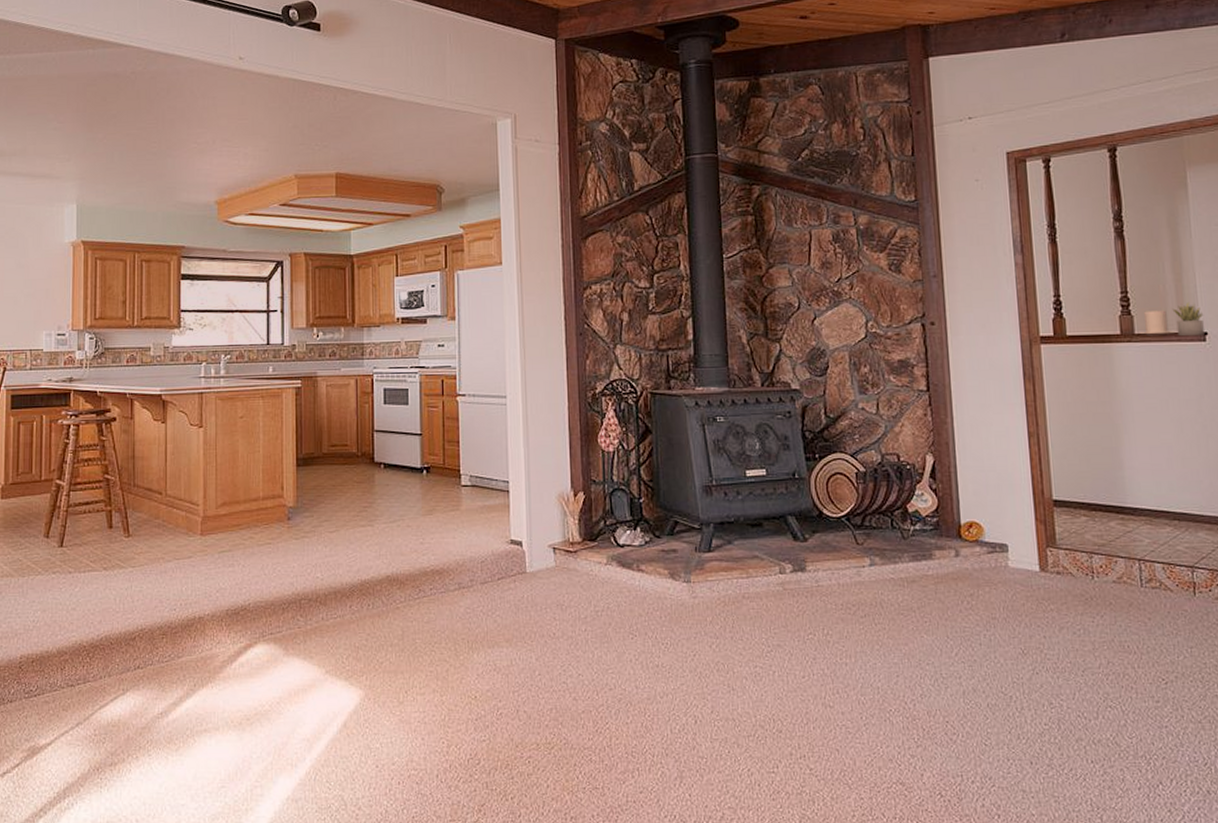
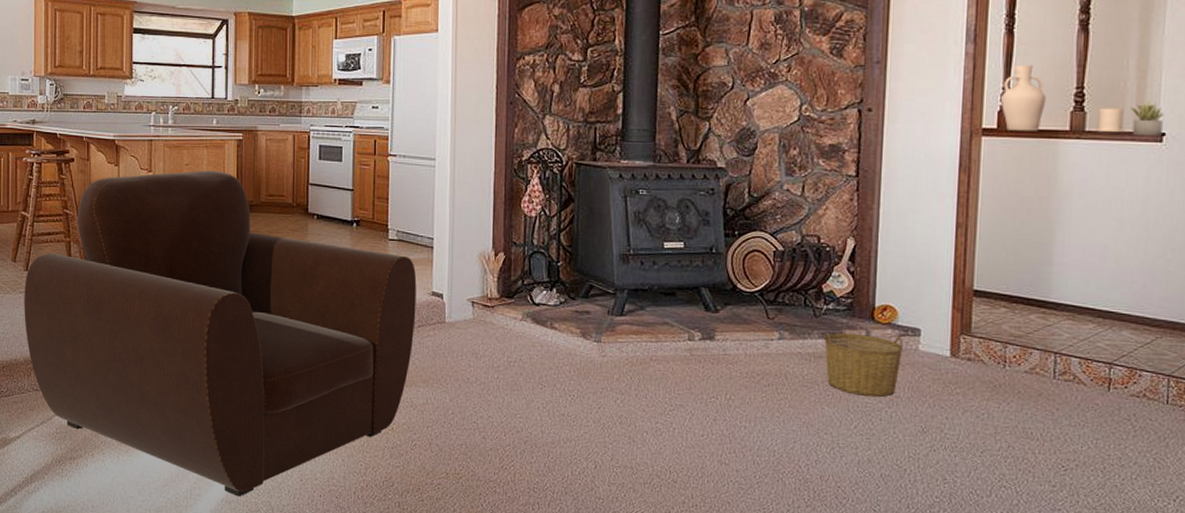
armchair: none [58,422,495,793] -> present [24,170,417,497]
basket: none [914,553,994,620] -> present [823,331,904,397]
vase: none [1052,272,1095,337] -> present [1000,64,1046,131]

